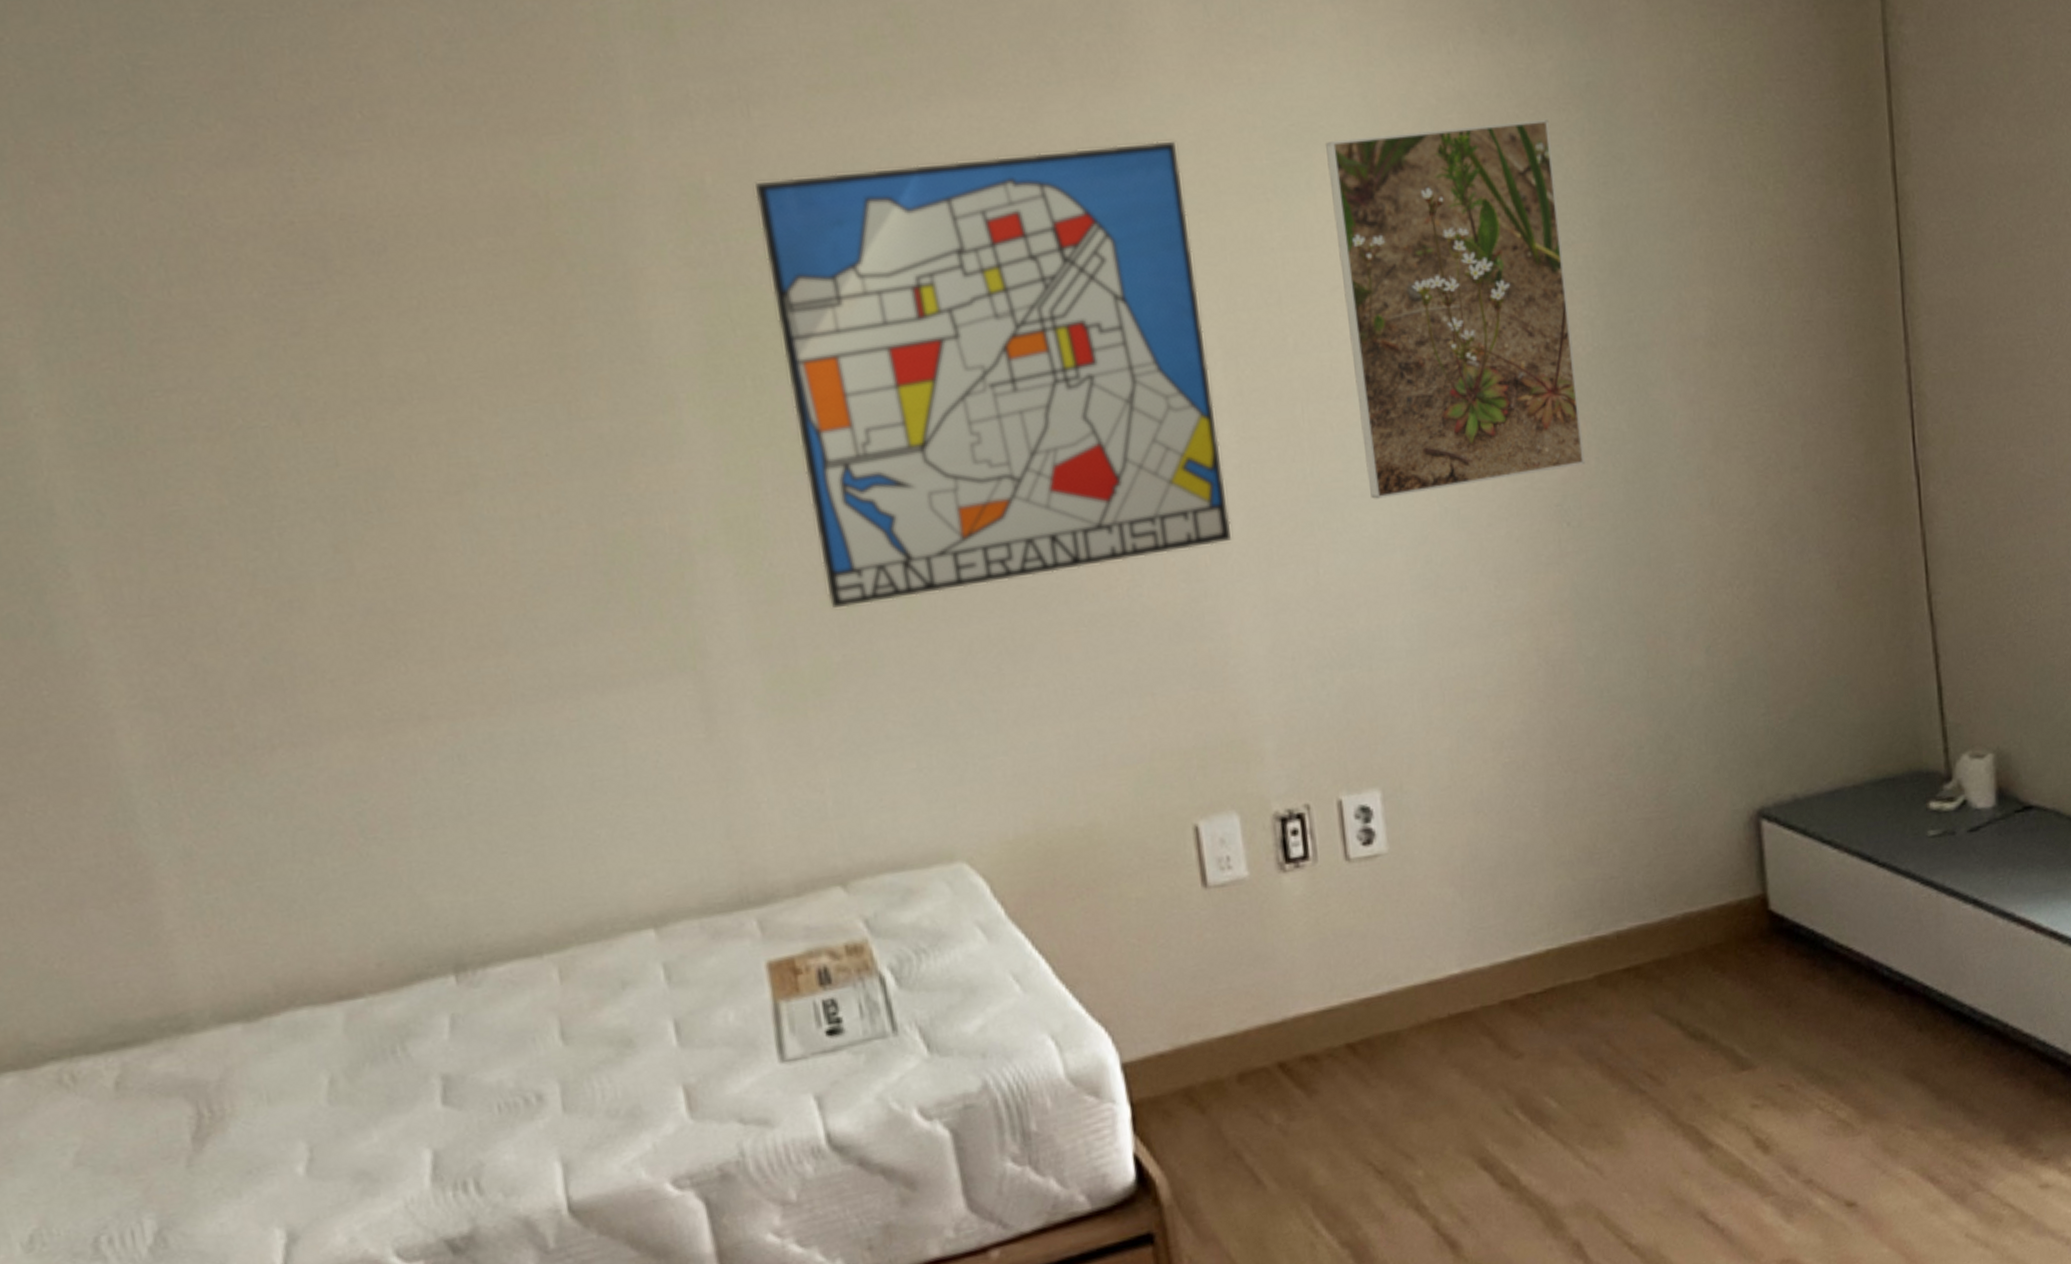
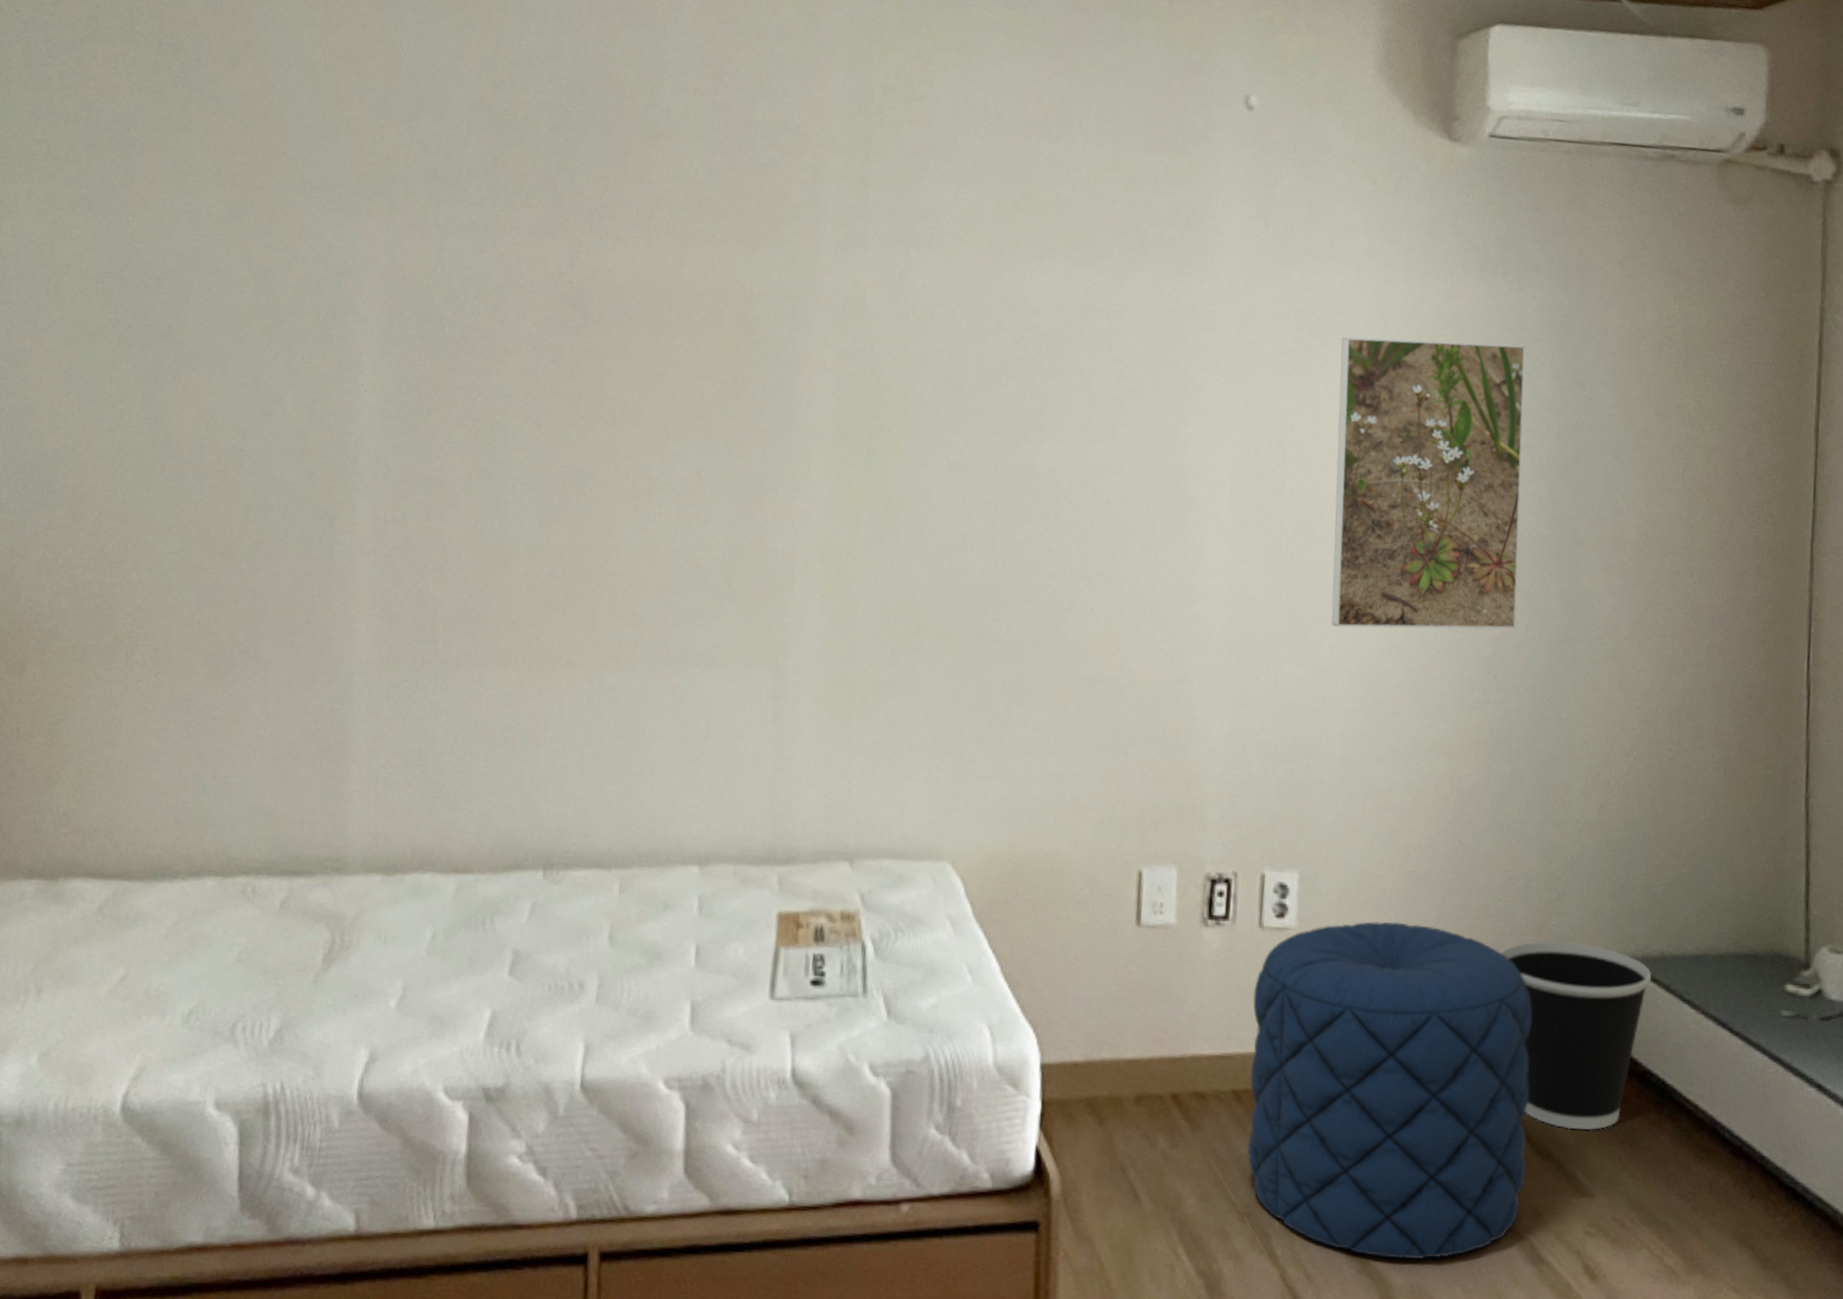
wall art: present [755,141,1232,609] -> none [888,302,1224,640]
pouf: none [1351,818,1681,1184] -> present [1247,921,1532,1259]
wastebasket: none [1620,803,1786,1004] -> present [1501,941,1651,1131]

